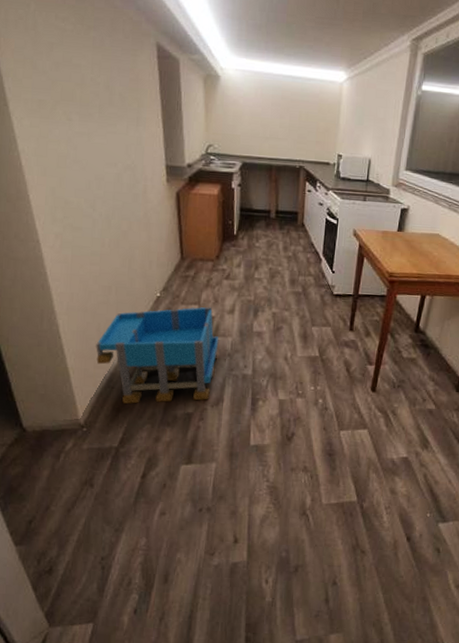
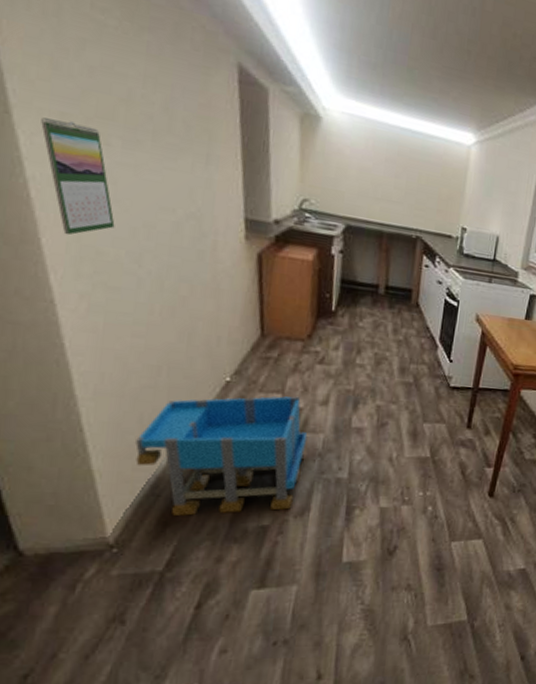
calendar: none [27,106,77,191] -> present [41,117,115,235]

